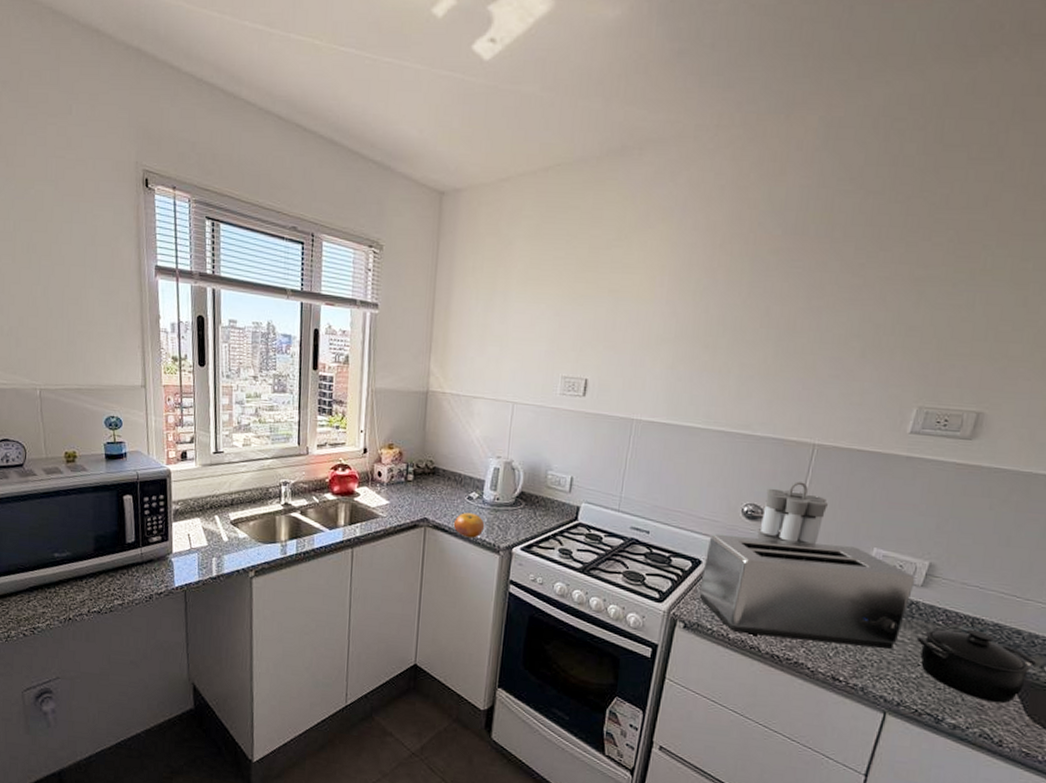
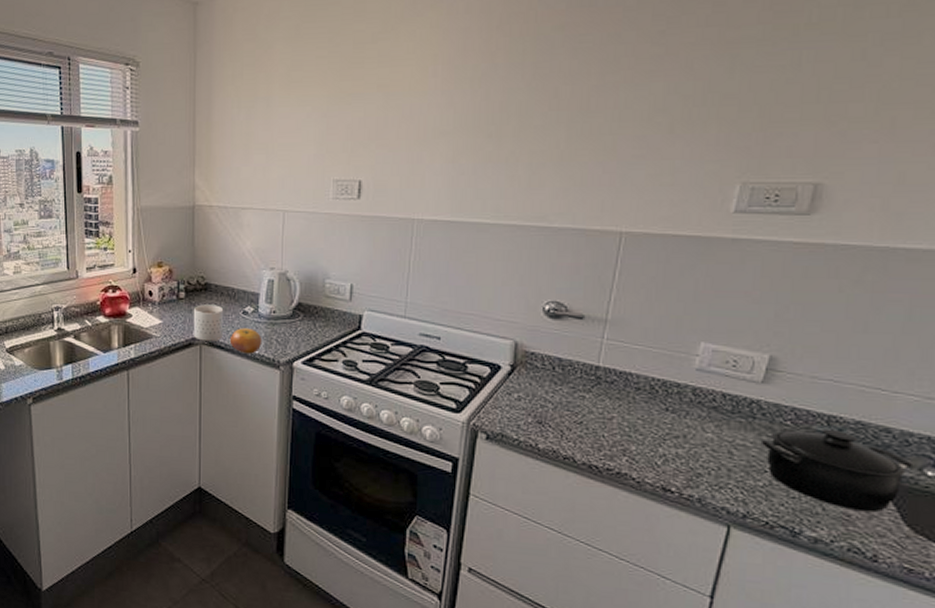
mug: none [419,488,450,524] -> present [193,304,224,341]
toaster: present [699,533,916,649] -> none [501,336,754,454]
spice rack: present [757,481,828,545] -> none [563,274,642,343]

